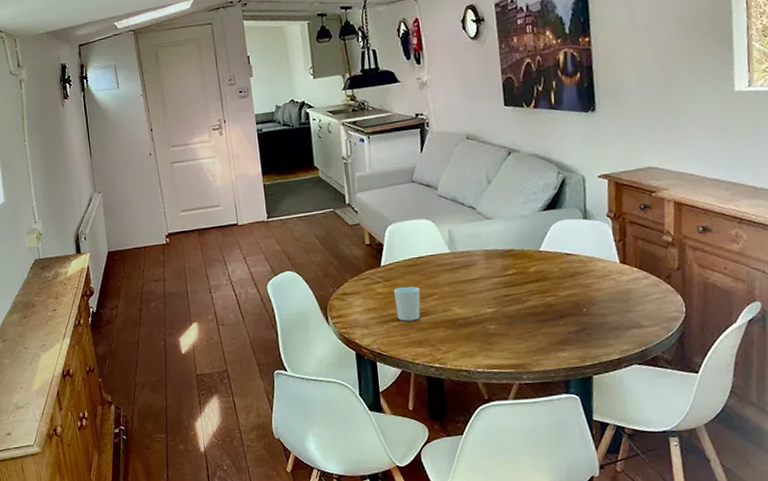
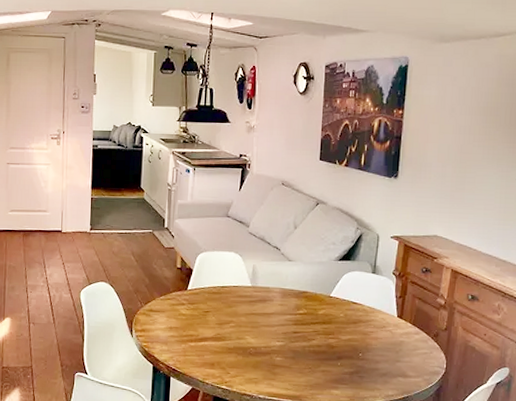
cup: present [394,286,421,322] -> none [195,311,220,344]

